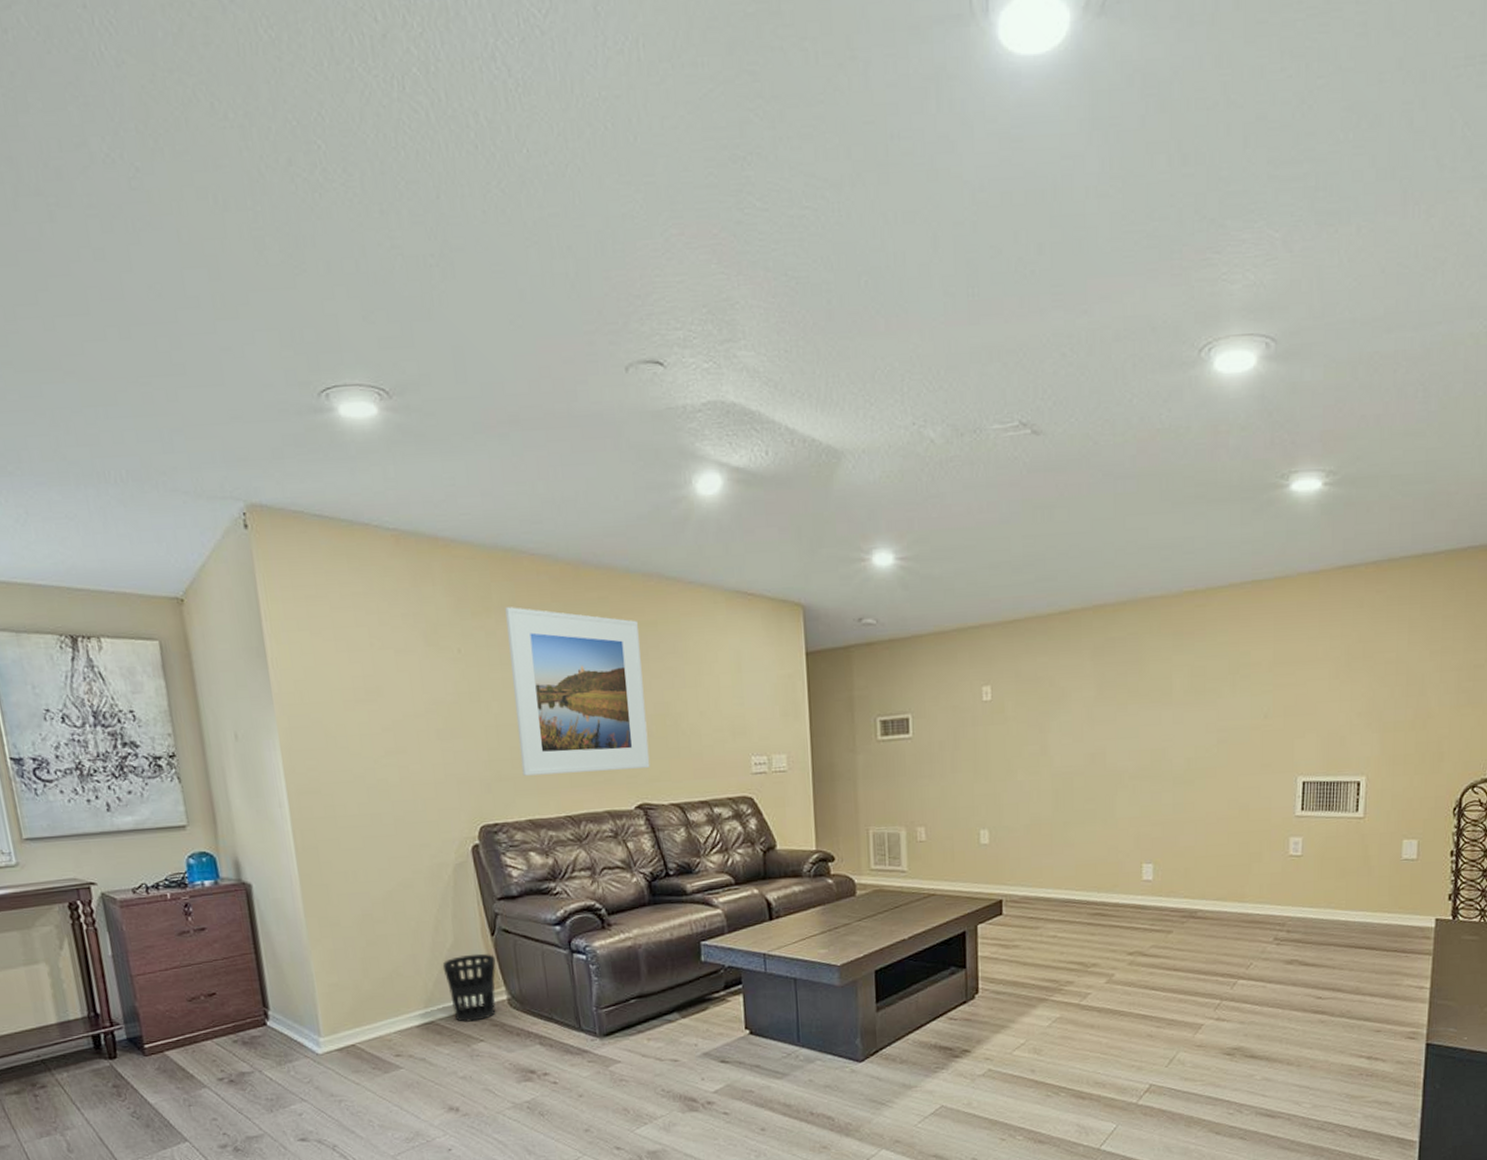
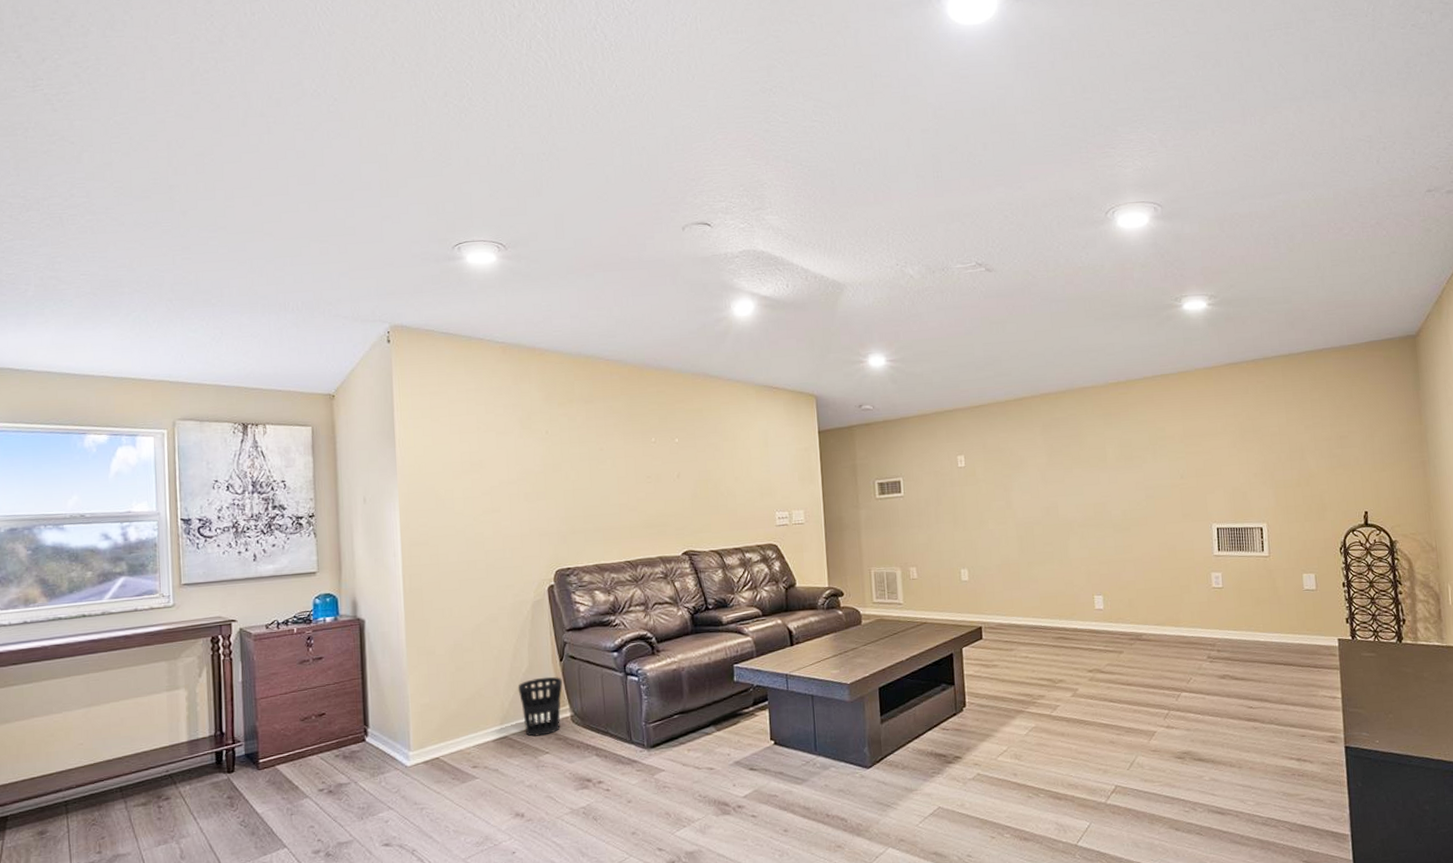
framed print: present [505,607,650,776] -> none [584,399,695,529]

